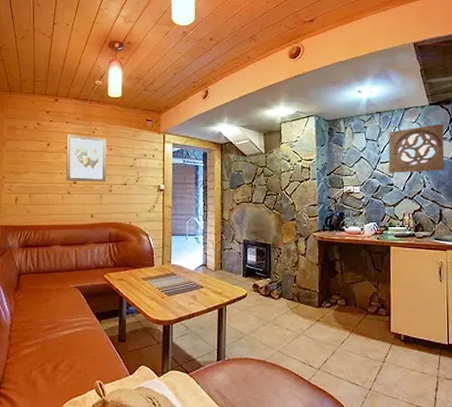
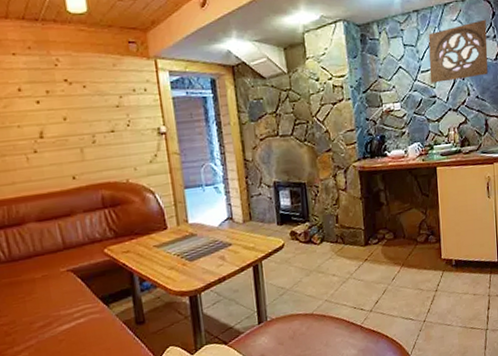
wall art: present [66,134,107,183] -> none [15,70,85,137]

